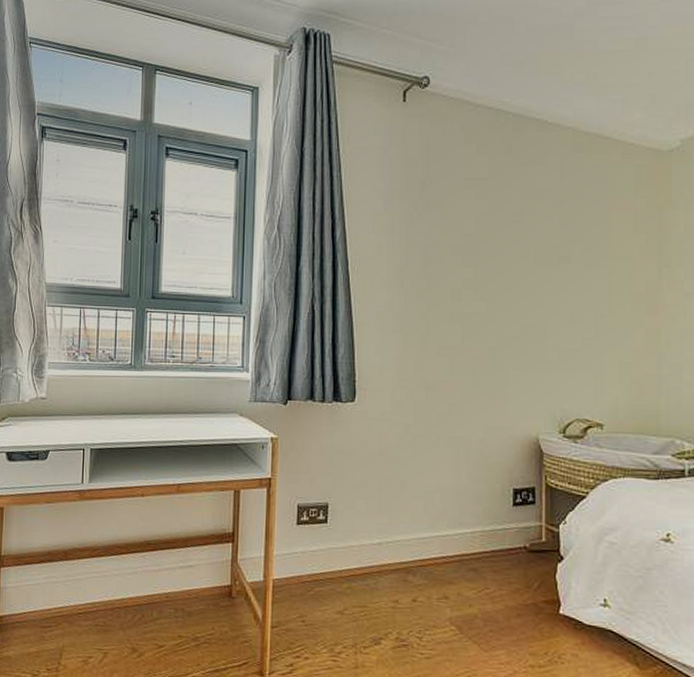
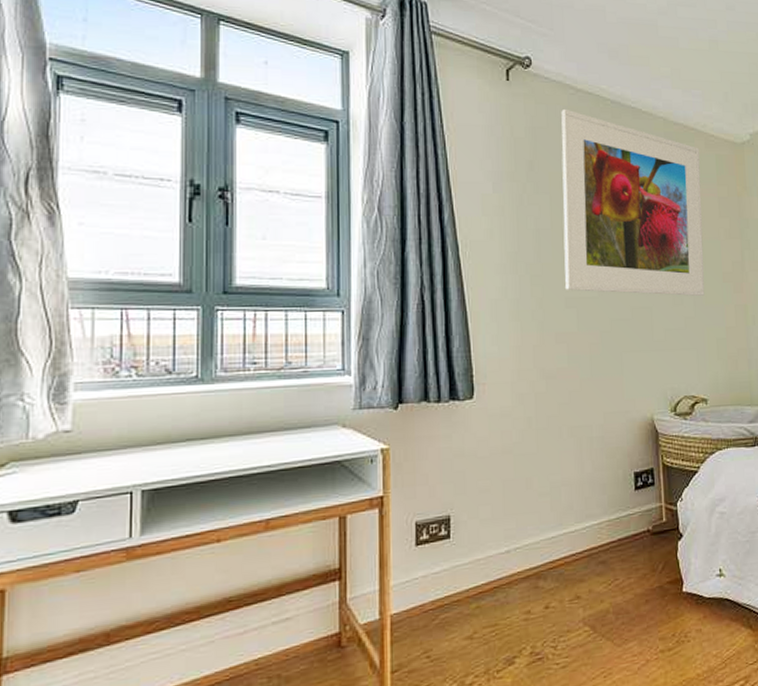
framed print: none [450,125,614,316] -> present [561,108,705,296]

